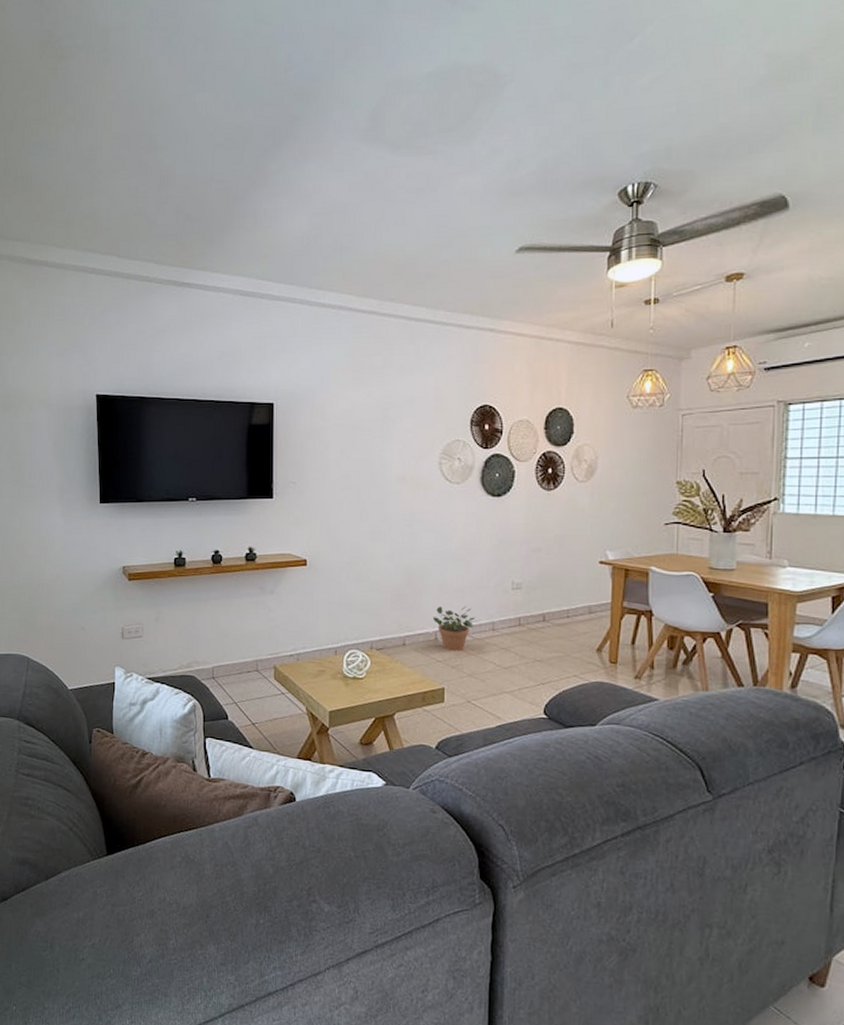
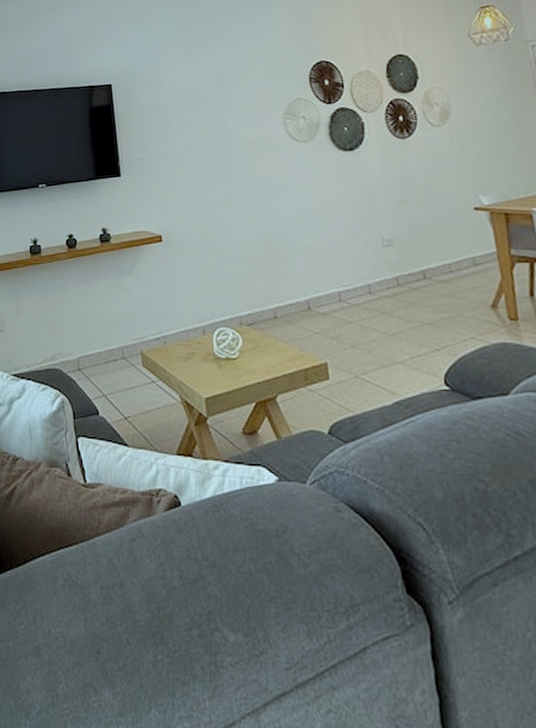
potted plant: present [433,606,475,652] -> none [303,270,348,321]

